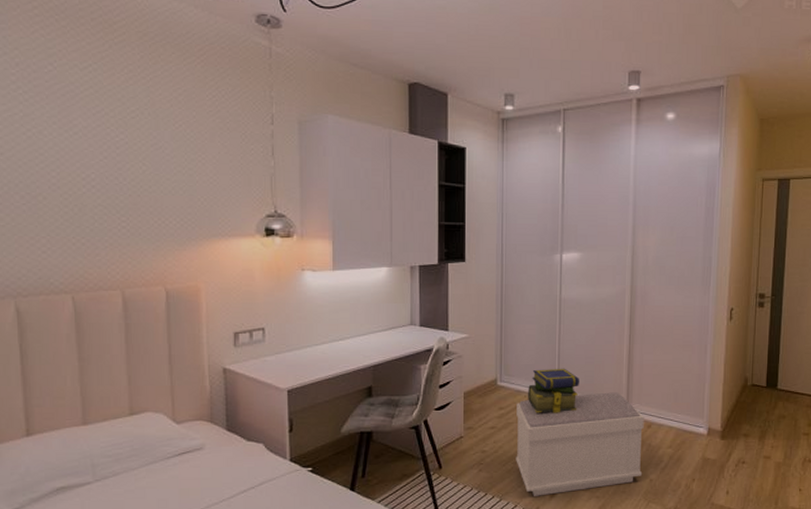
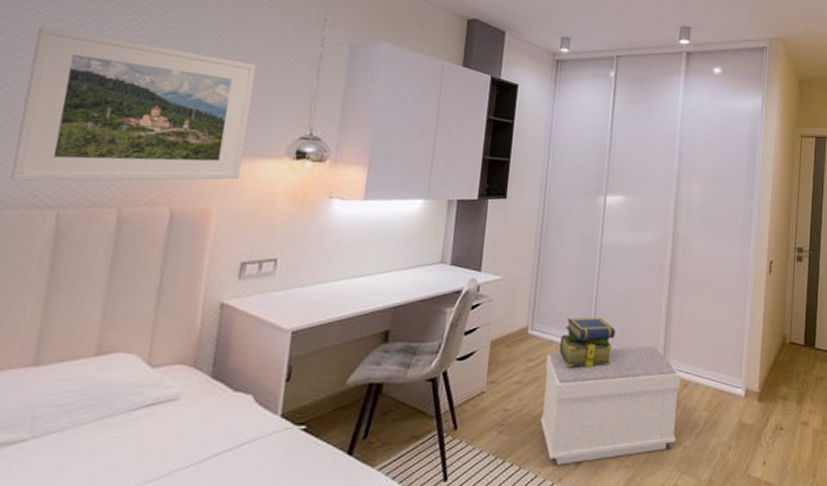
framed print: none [17,126,220,271] -> present [10,26,257,182]

